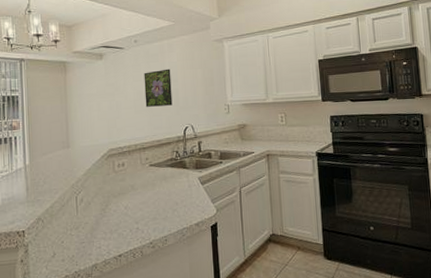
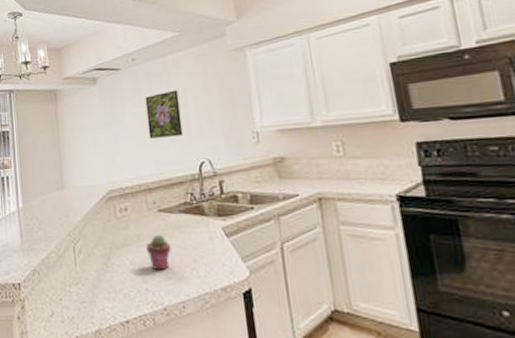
potted succulent: none [139,184,158,213] -> present [146,234,171,271]

